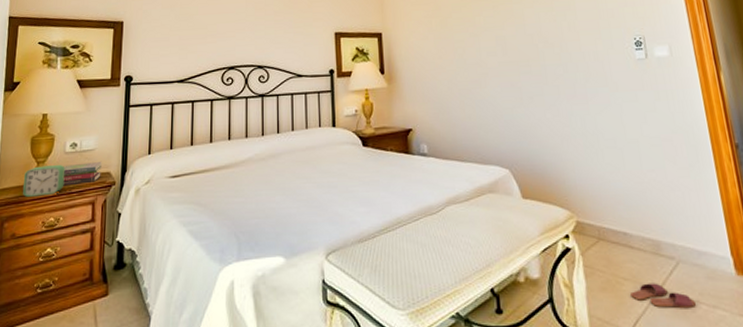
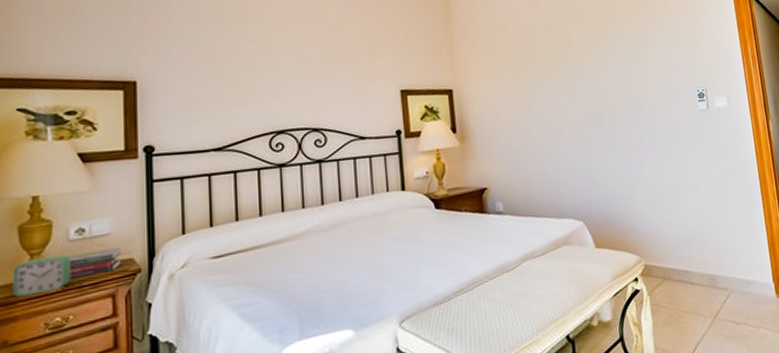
slippers: present [630,283,696,308] -> none [690,312,744,334]

